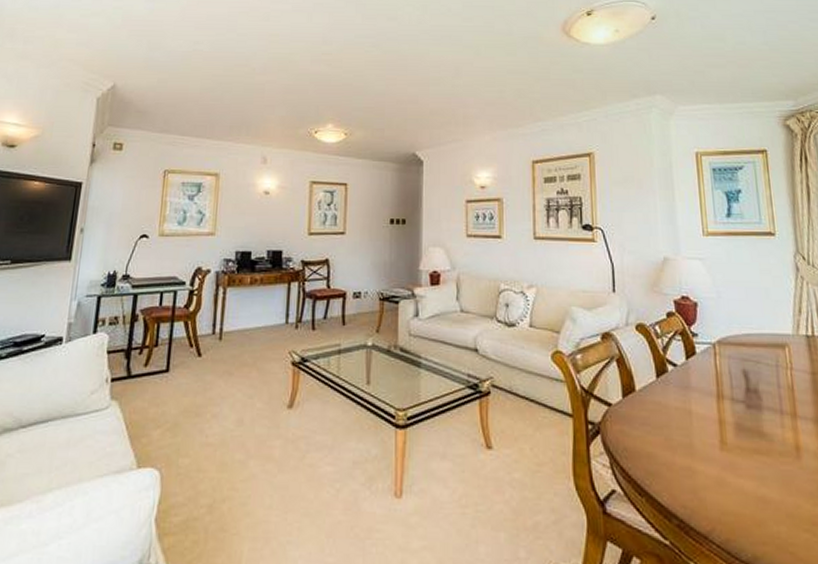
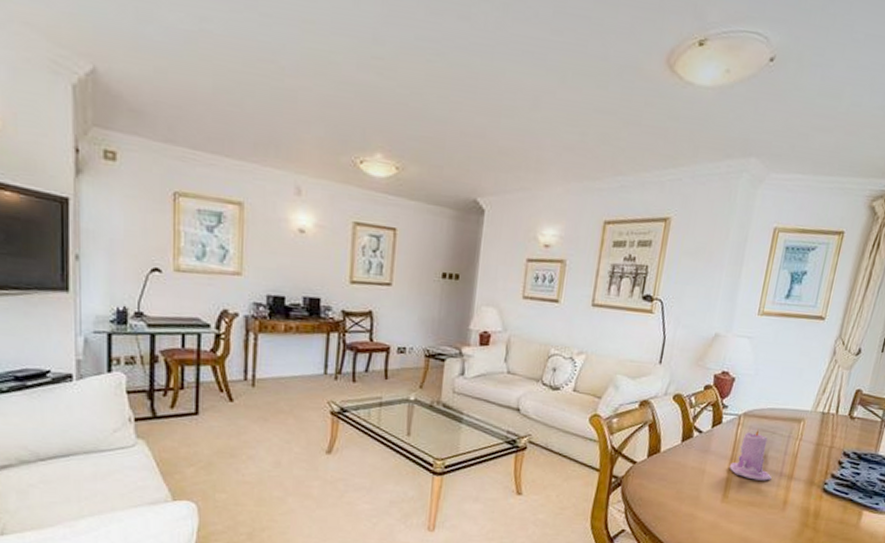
candle: none [717,358,772,421] -> present [729,429,772,481]

